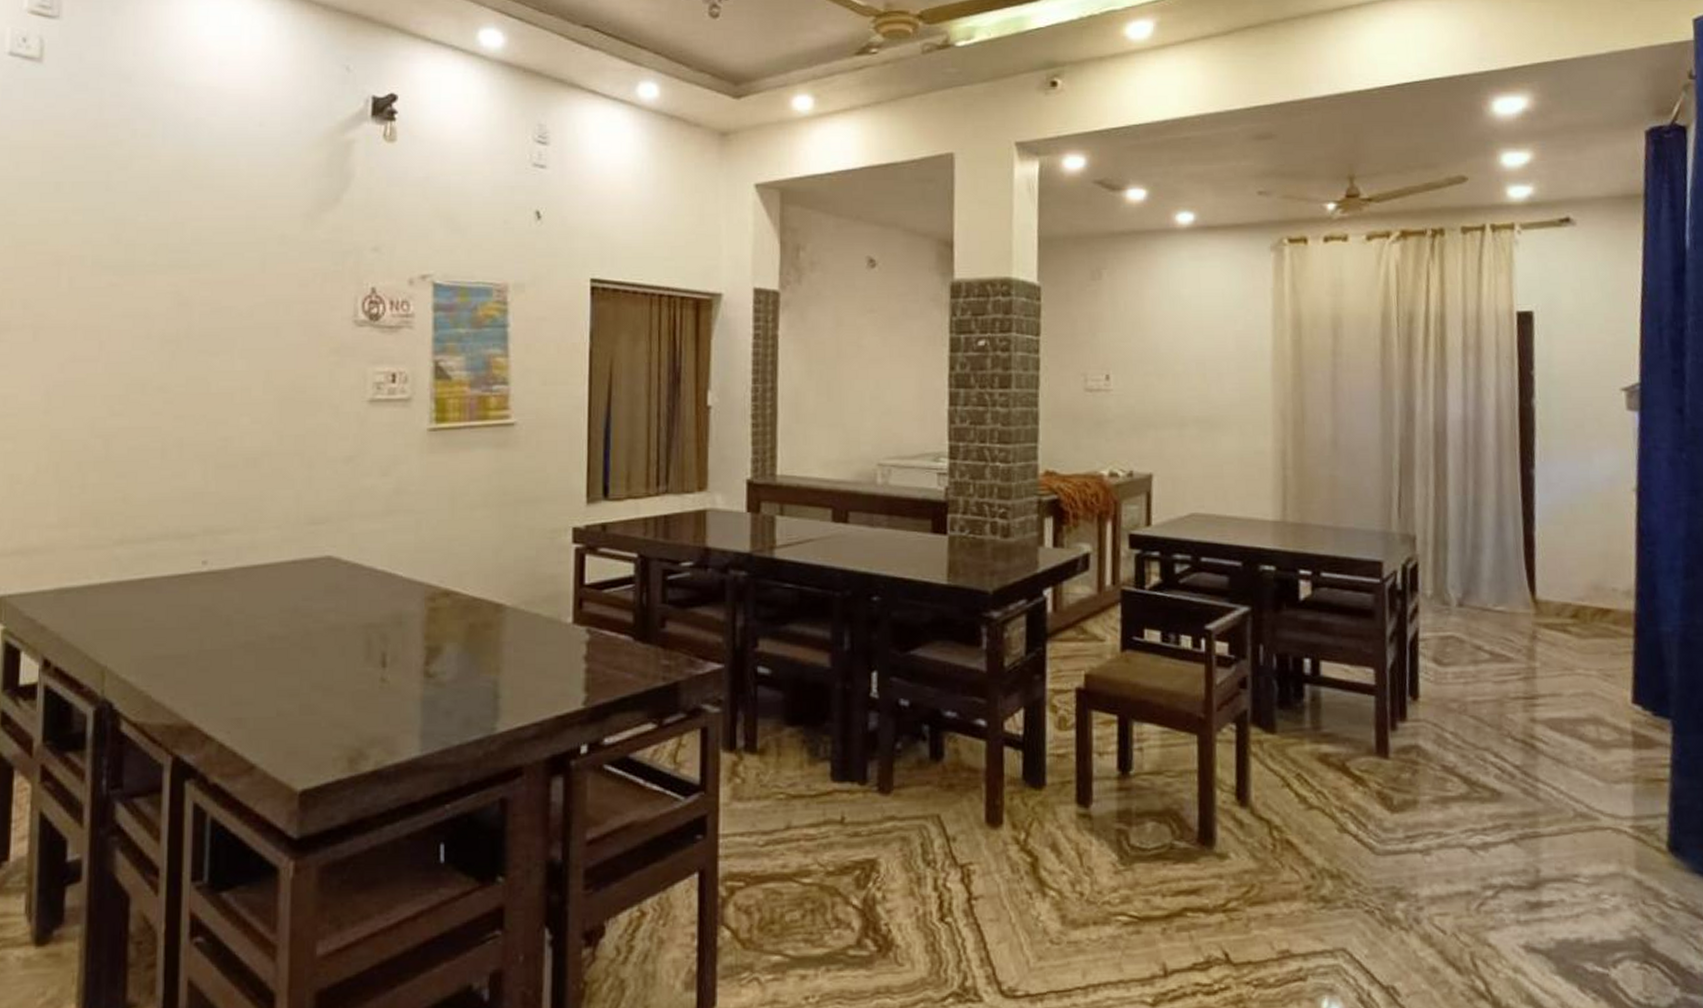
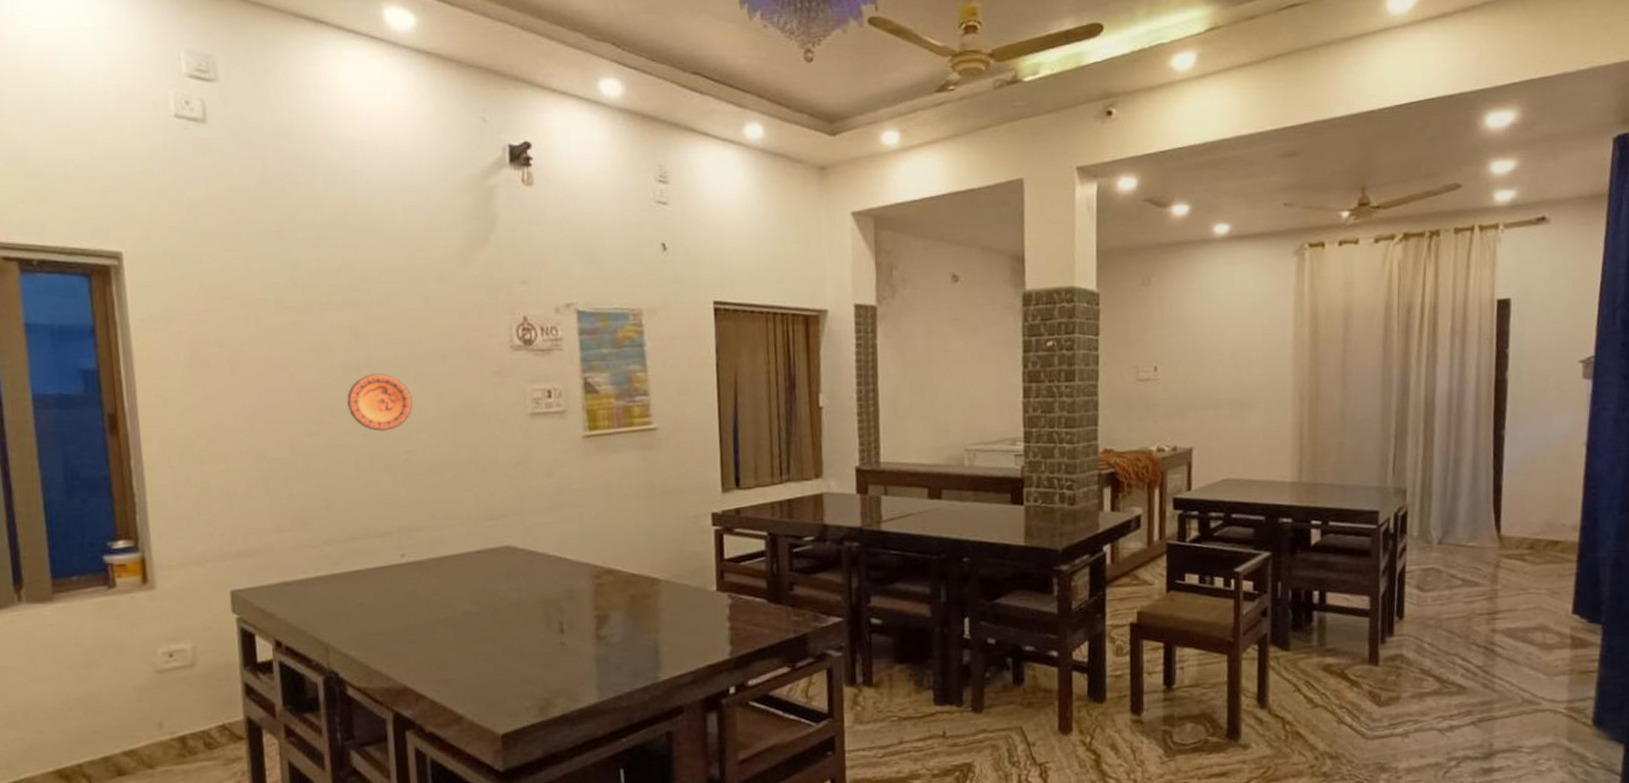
decorative plate: none [160,346,235,413] -> present [347,373,413,431]

